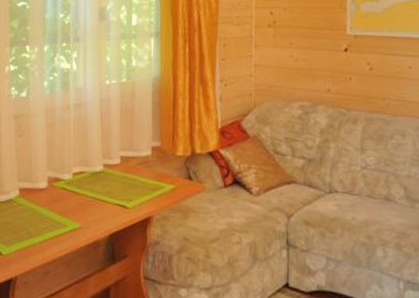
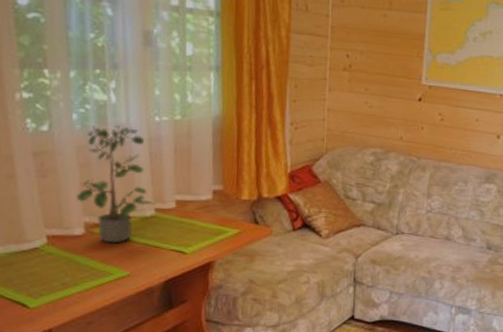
potted plant: none [43,90,104,197] -> present [77,125,155,244]

